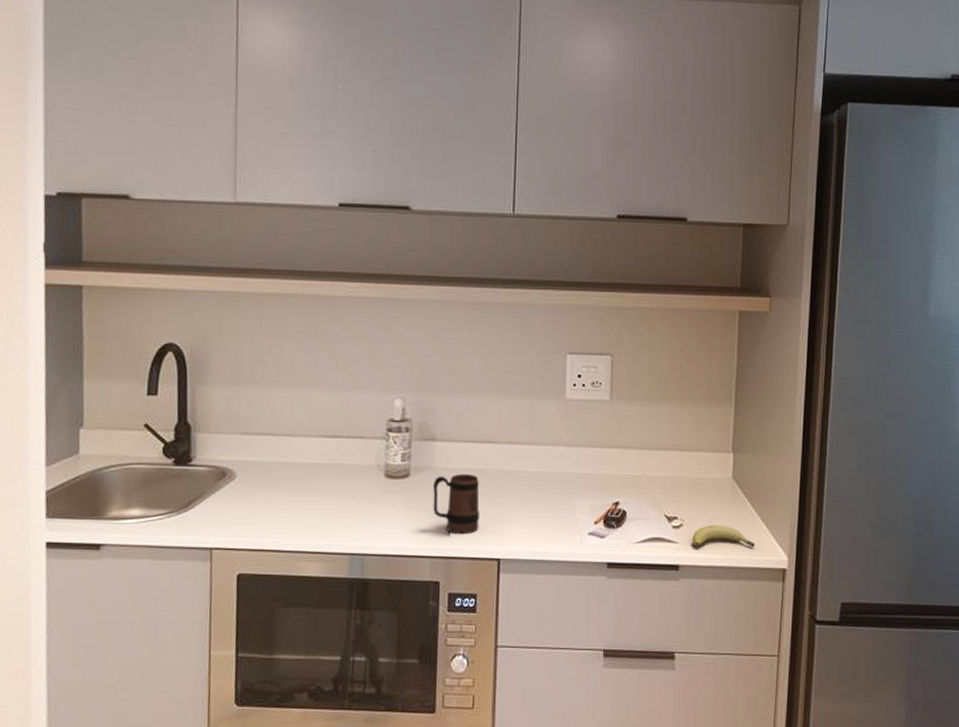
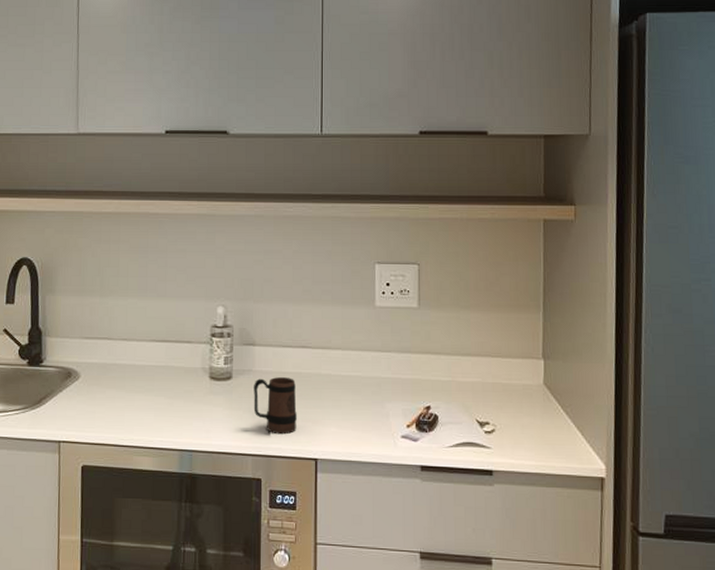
fruit: present [692,524,755,548] -> none [505,430,571,455]

